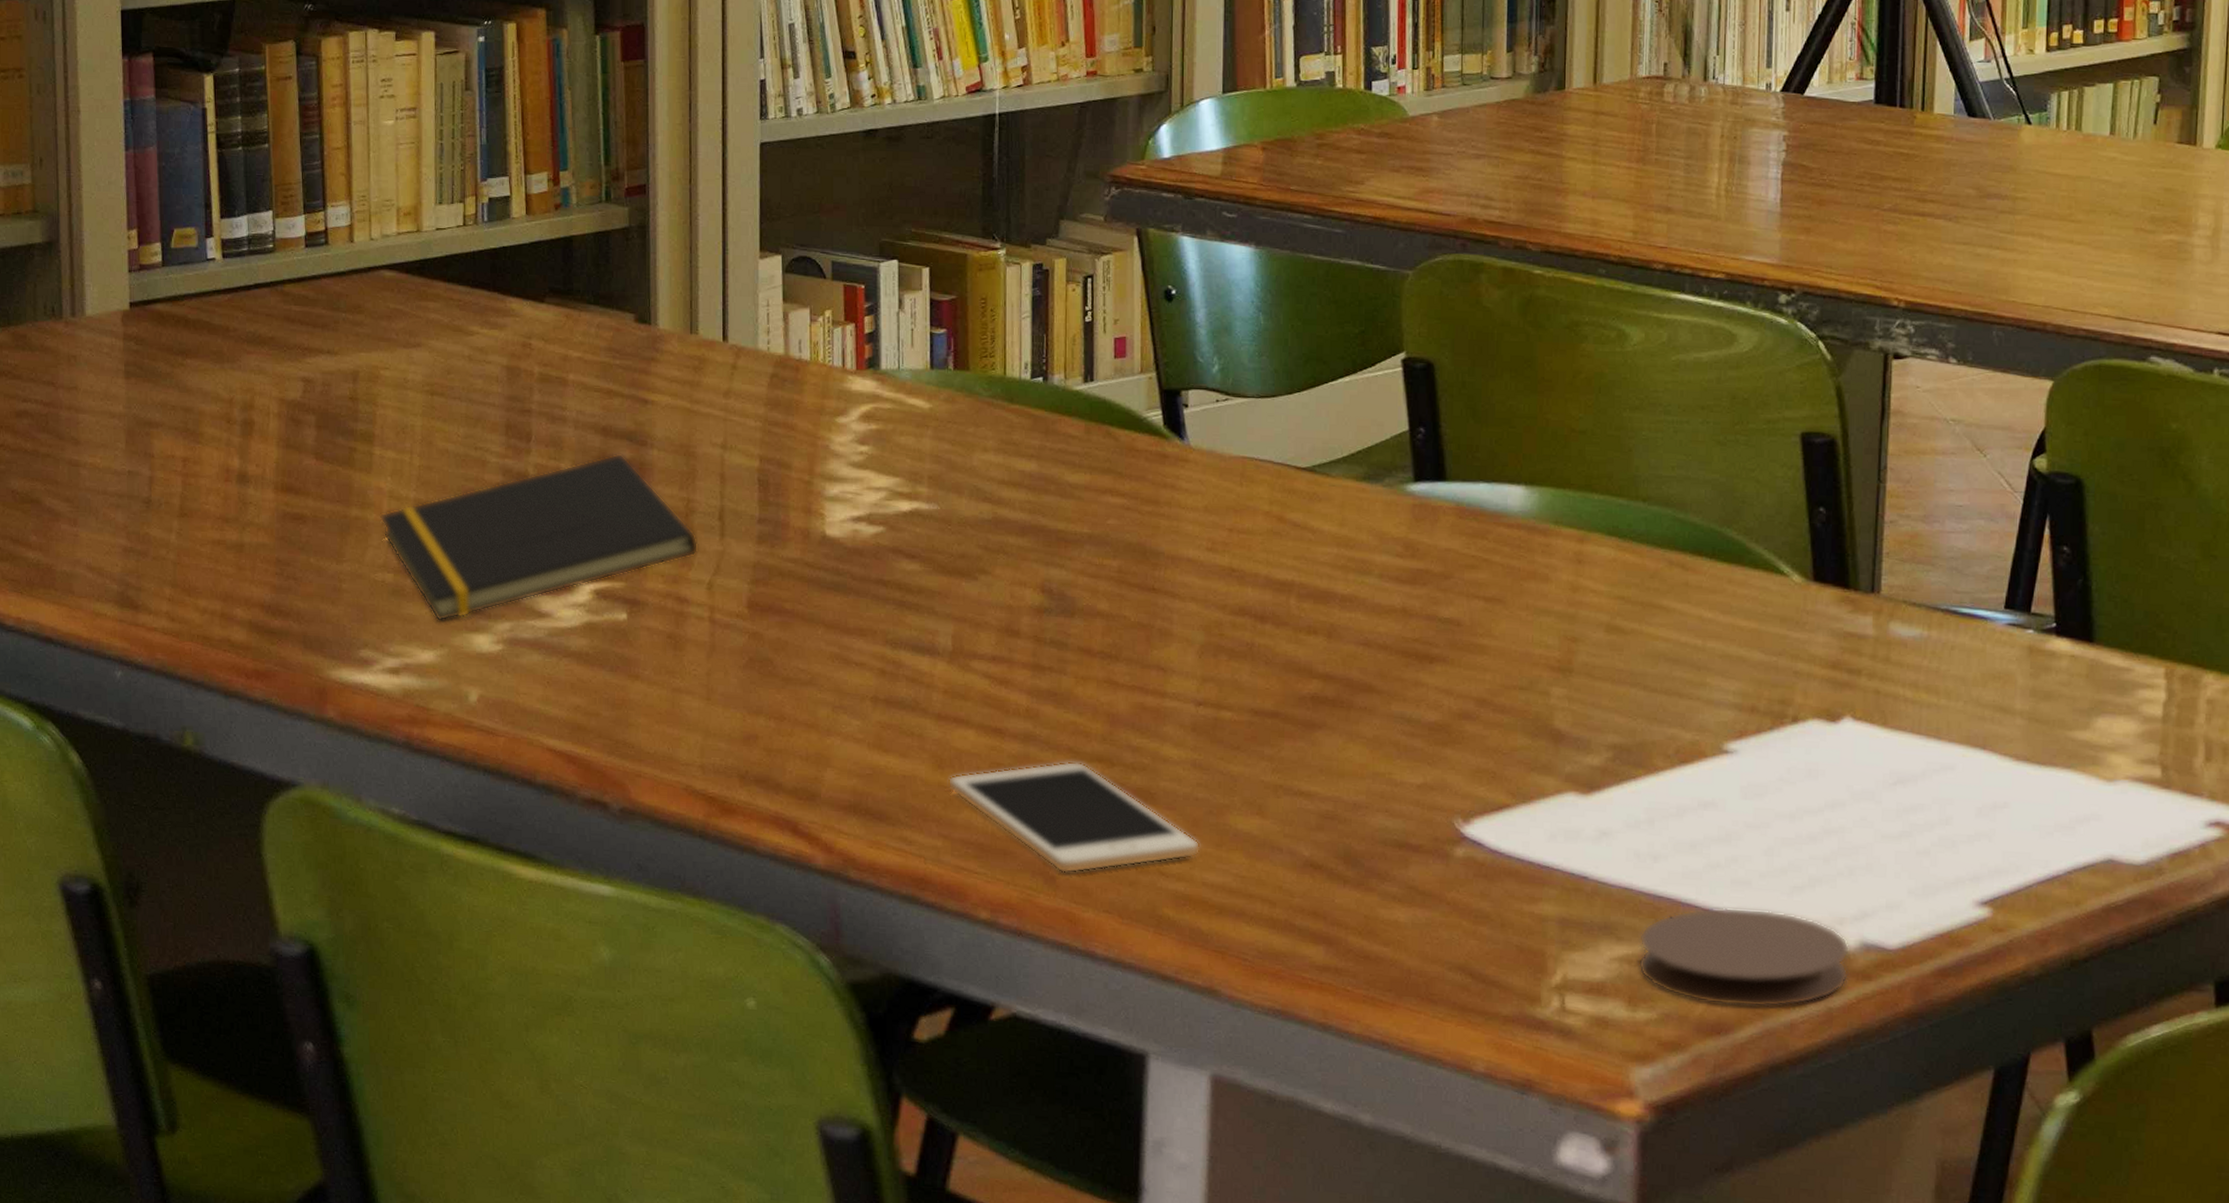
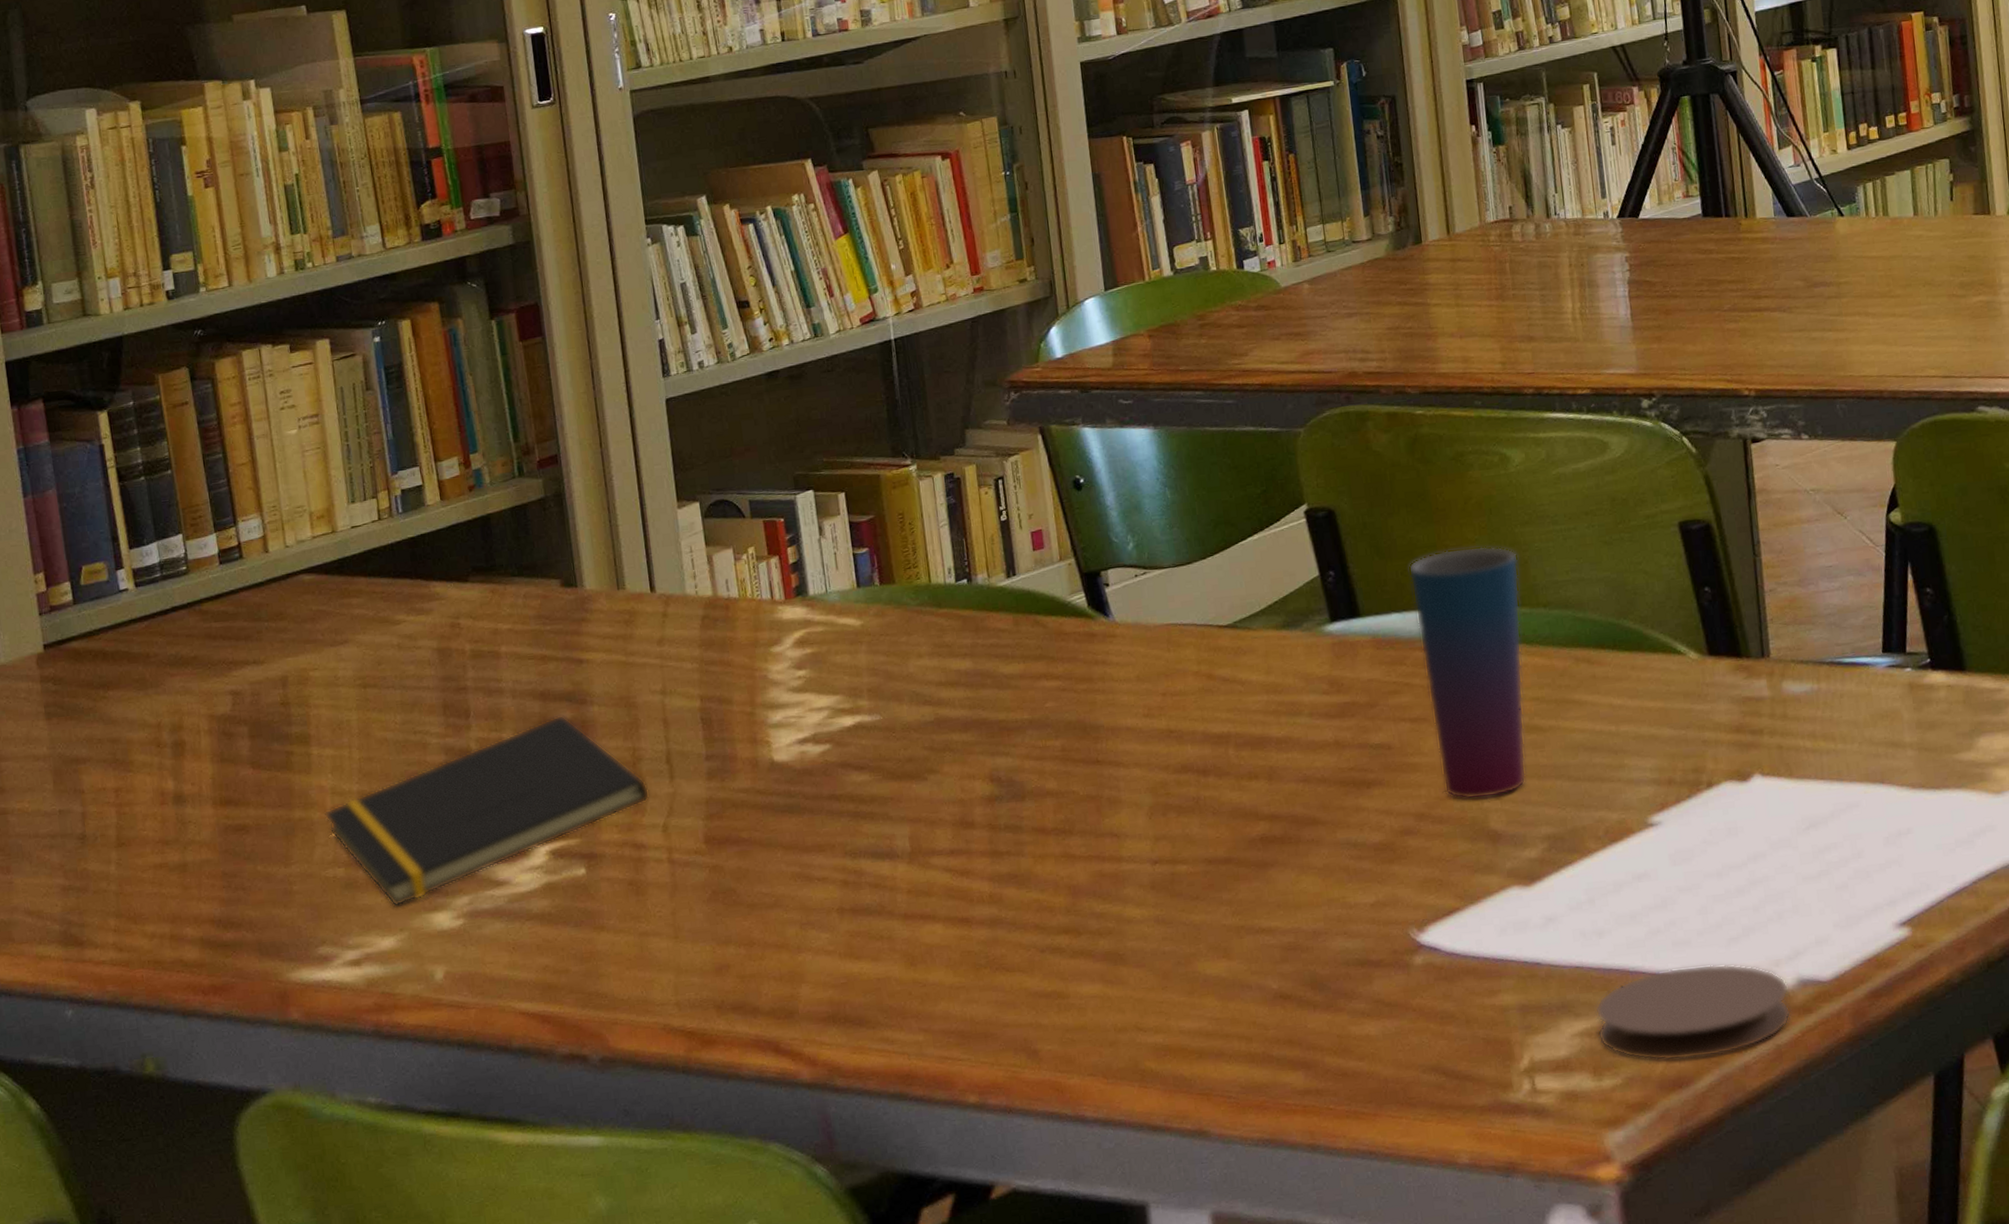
cell phone: present [947,761,1201,874] -> none [921,936,1173,1046]
cup: none [1504,423,1623,695] -> present [1408,546,1527,800]

